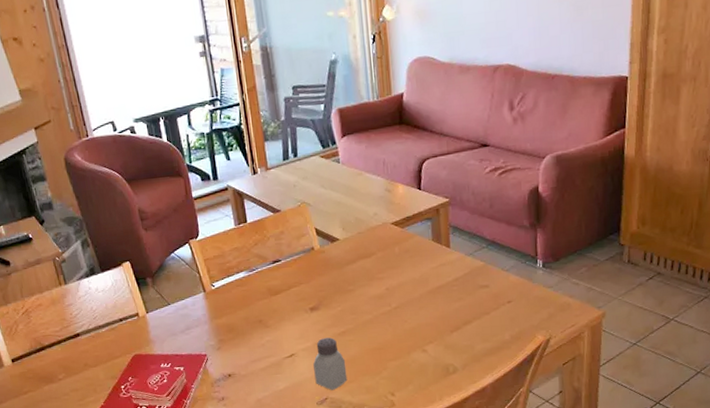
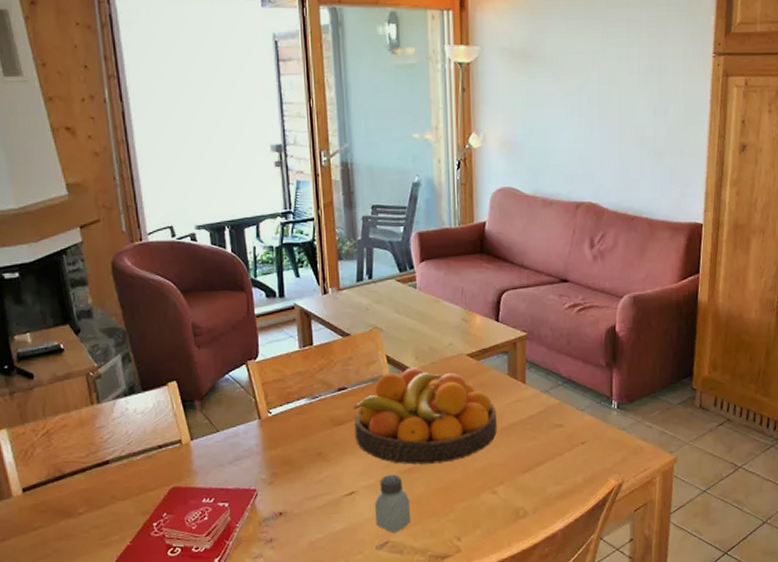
fruit bowl: none [287,237,424,328] -> present [353,367,497,465]

